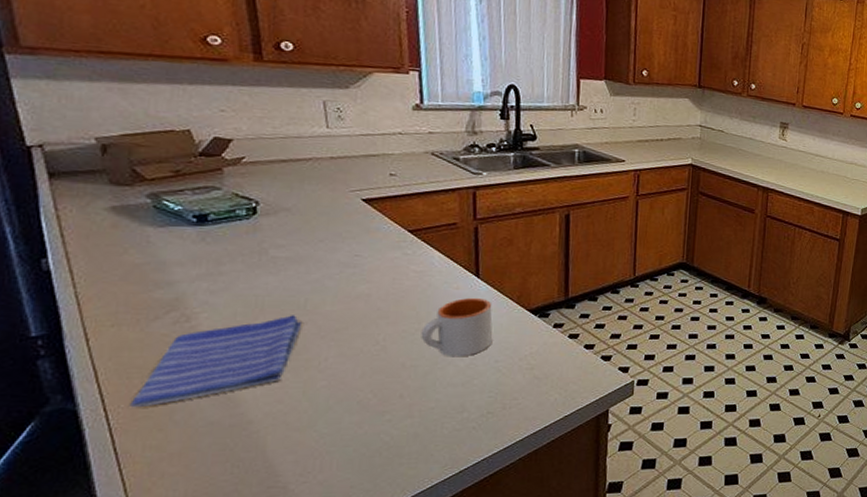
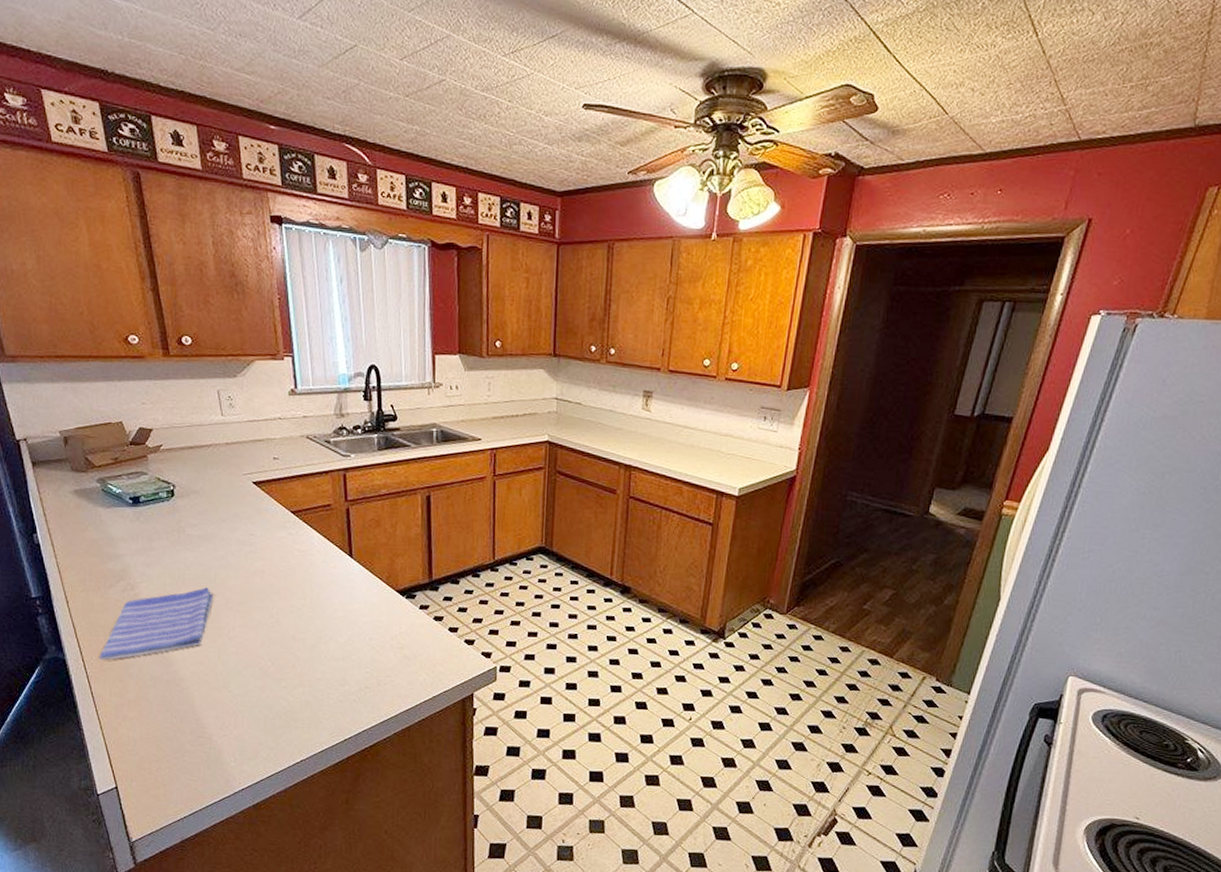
mug: present [421,297,493,357] -> none [306,576,367,633]

